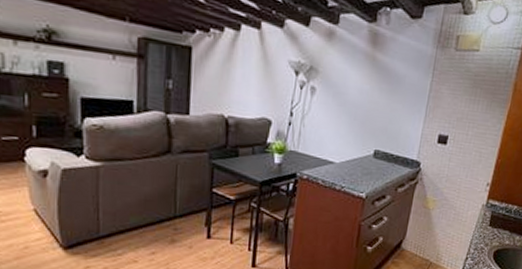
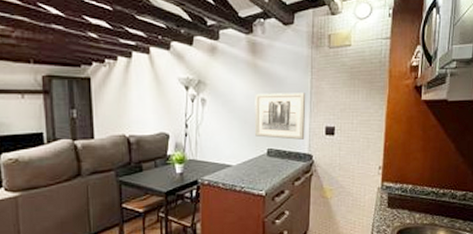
wall art: none [364,89,424,145] -> present [255,93,306,140]

